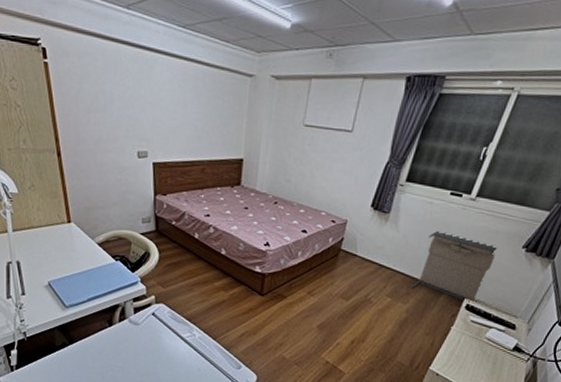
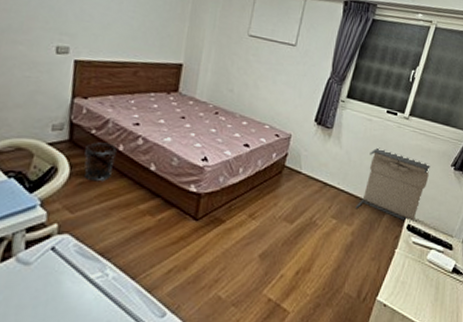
waste bin: none [169,231,193,264] -> present [85,142,117,182]

